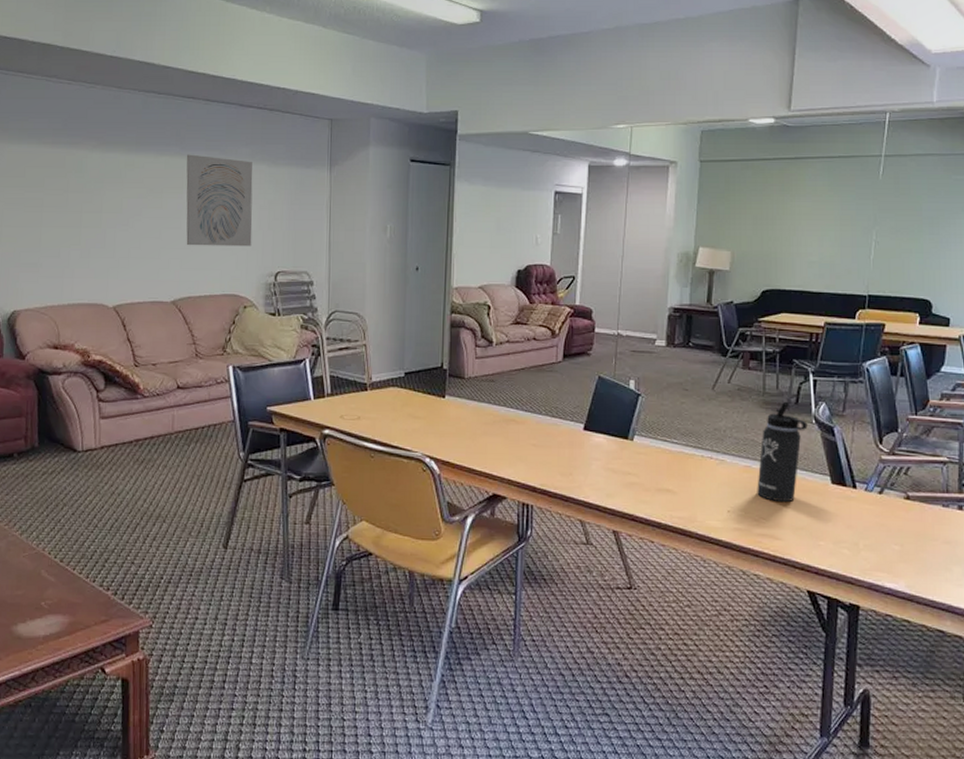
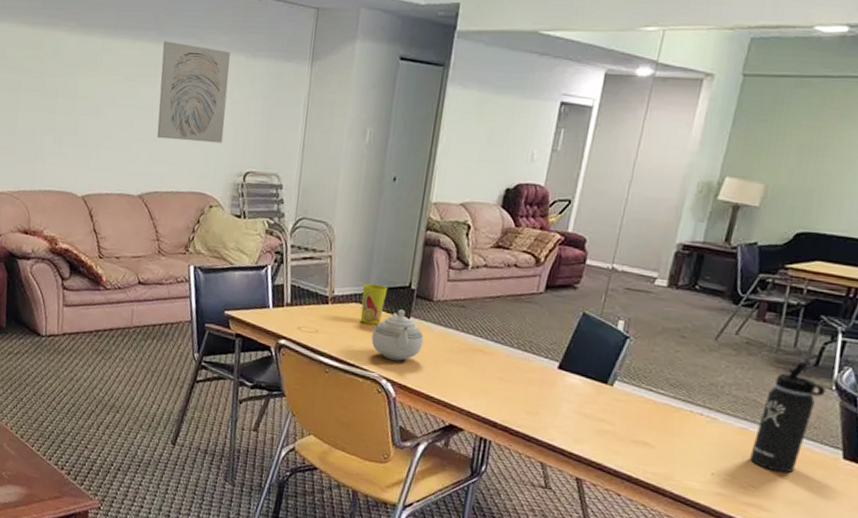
cup: none [398,367,422,406] -> present [360,283,388,325]
teapot: none [412,389,460,439] -> present [371,309,424,361]

